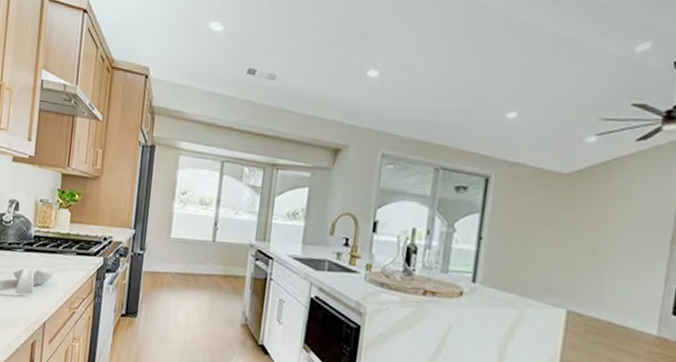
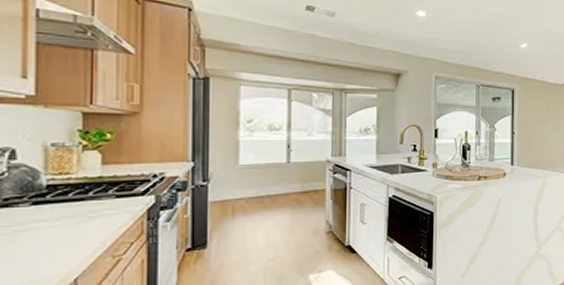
spoon rest: present [13,268,55,295] -> none [16,221,85,255]

